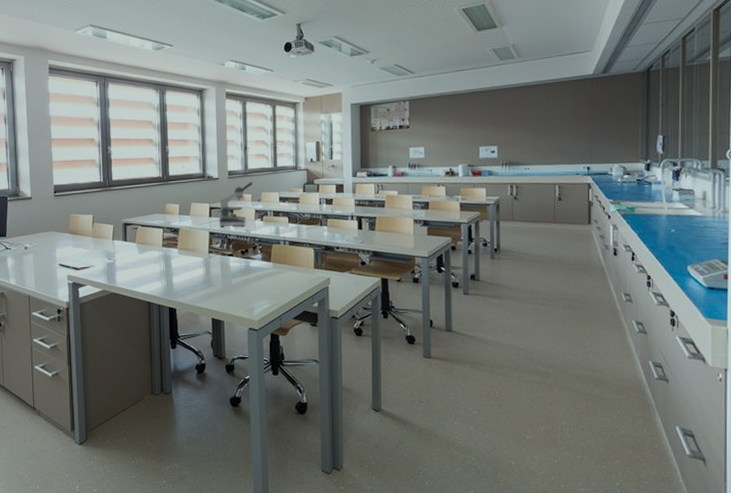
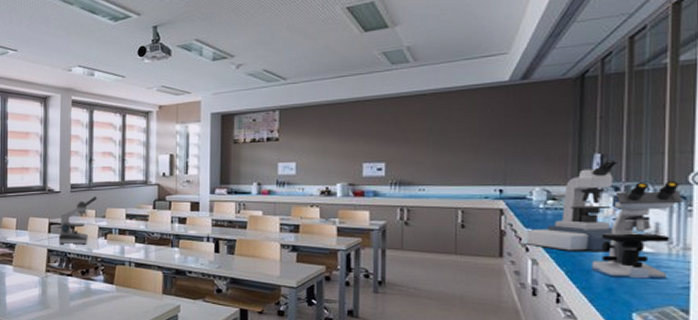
microscope: none [607,140,691,218] -> present [525,159,638,252]
microscope: none [657,156,722,238] -> present [592,180,682,279]

